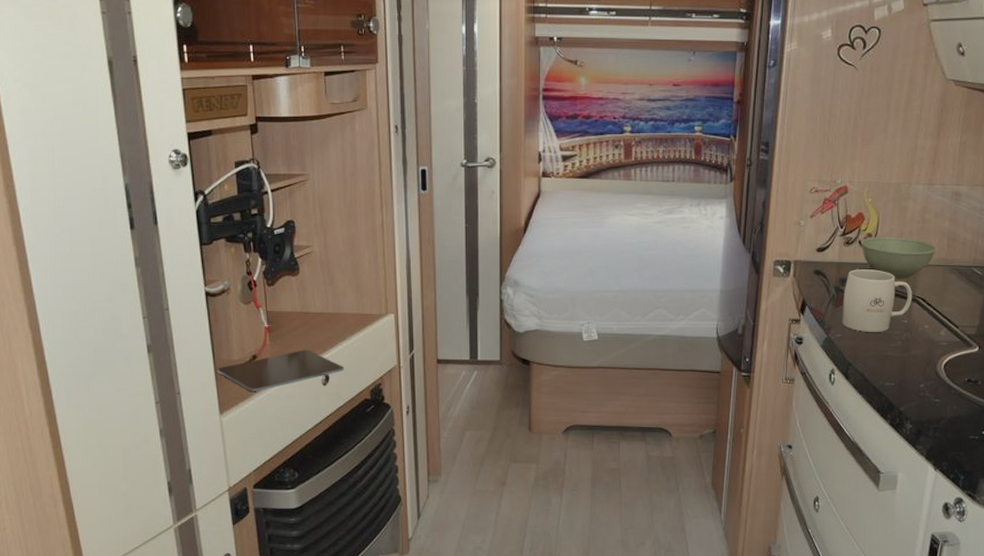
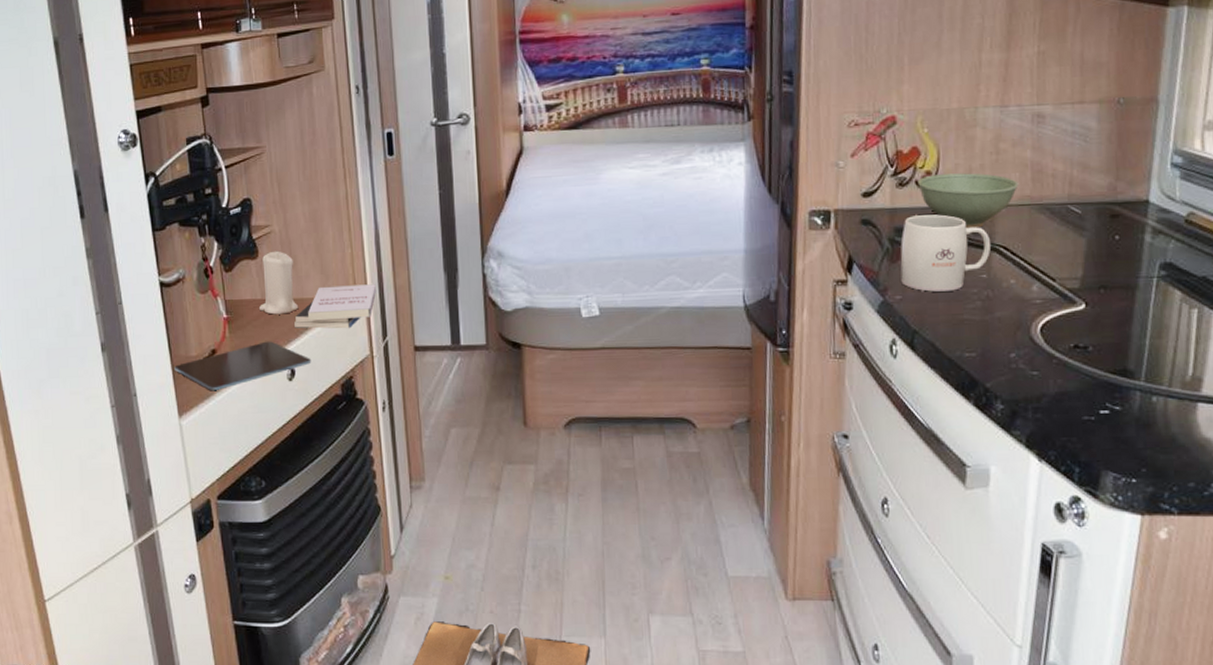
candle: none [297,269,335,326] -> present [258,250,299,315]
books: none [329,303,406,342] -> present [293,284,377,329]

